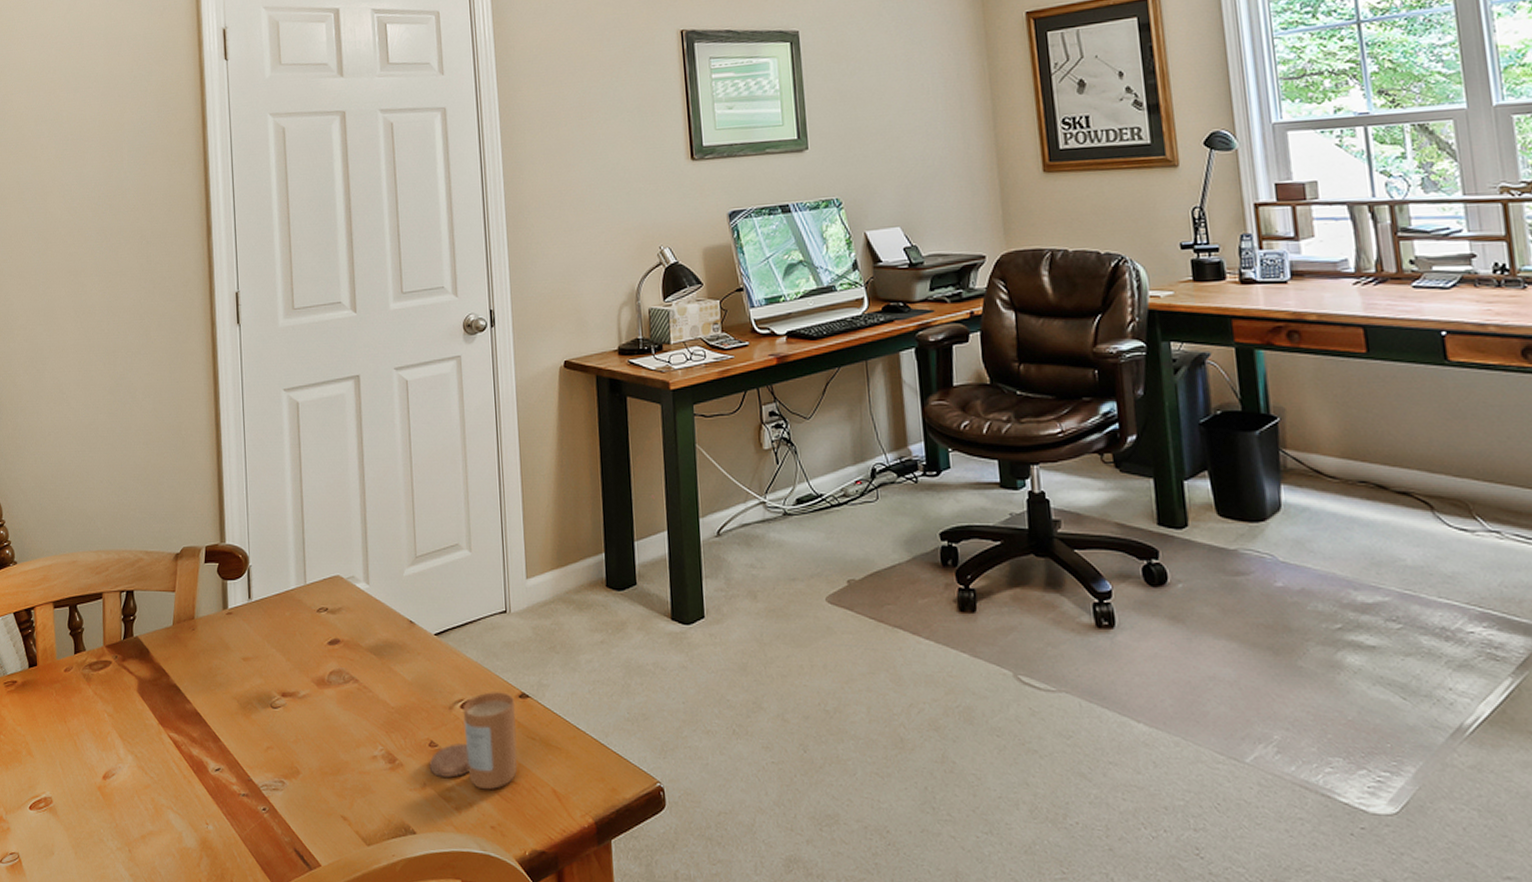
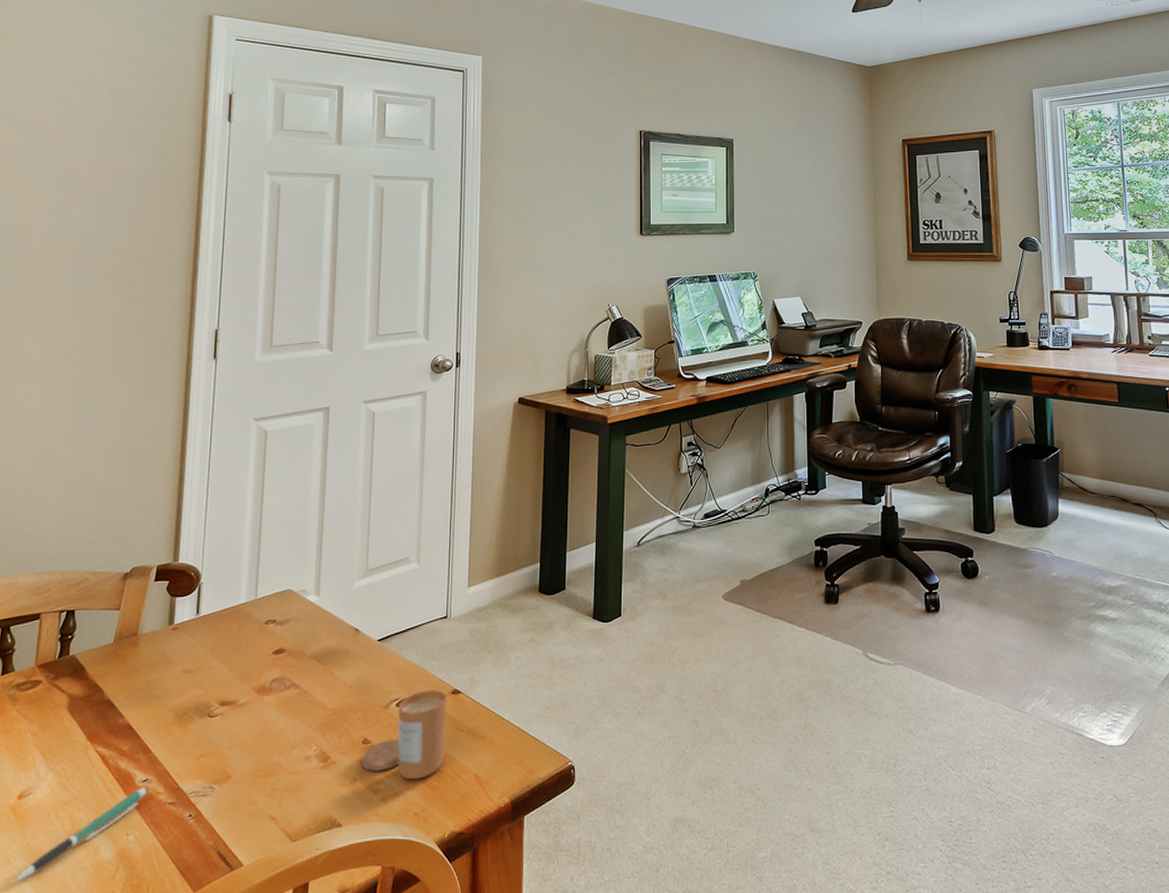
pen: none [109,775,222,861] -> present [15,786,149,881]

